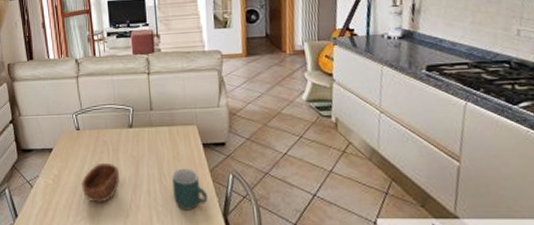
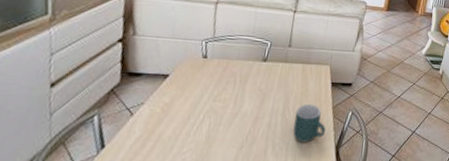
bowl: present [81,162,119,203] -> none [195,93,242,134]

